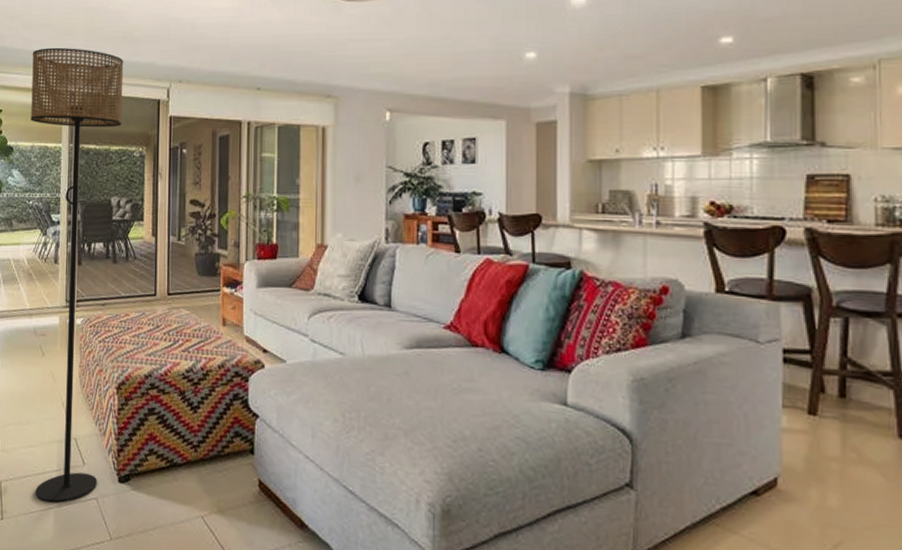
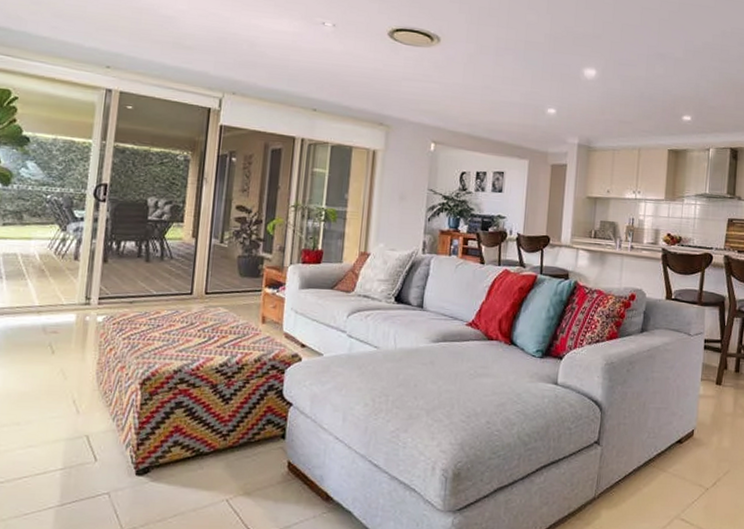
floor lamp: present [31,47,124,503] -> none [32,40,173,502]

